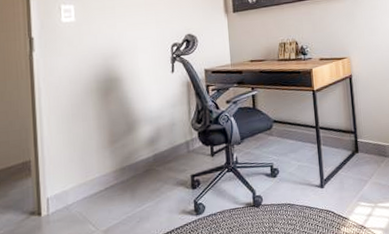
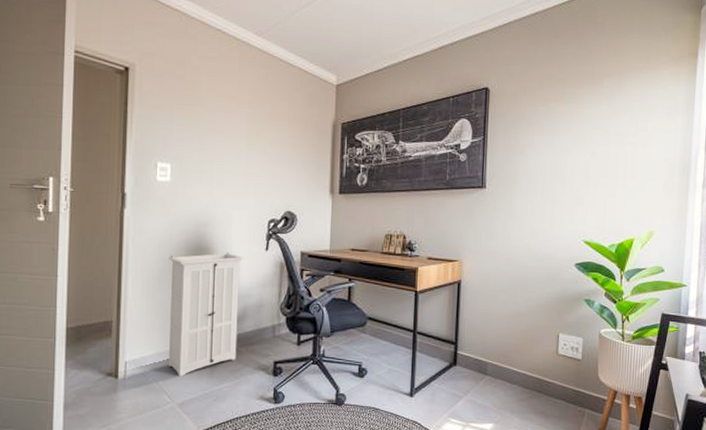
storage cabinet: none [80,79,155,204] -> present [169,252,244,377]

